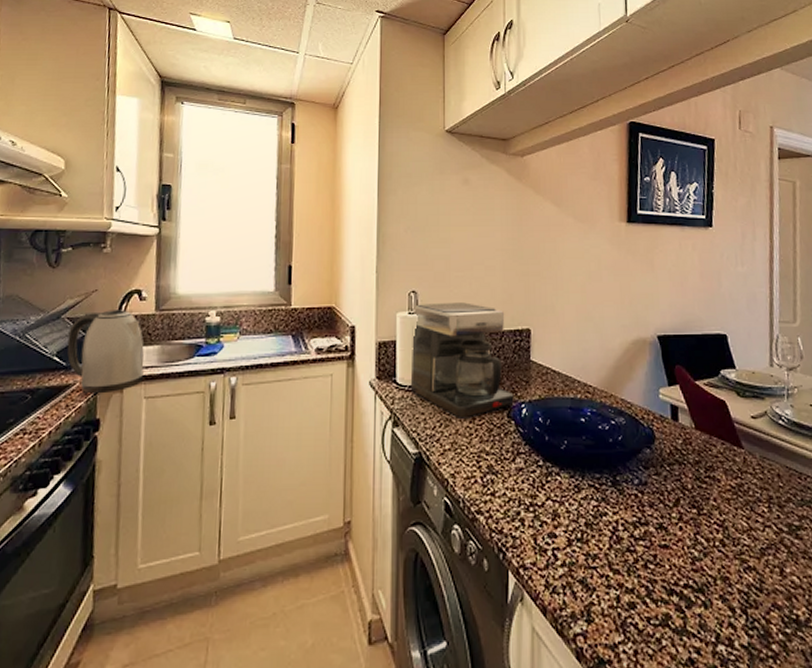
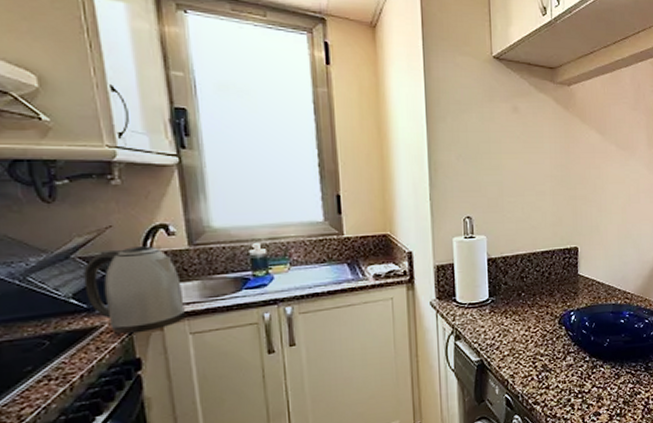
coffee maker: present [410,302,514,417] -> none [469,226,564,327]

